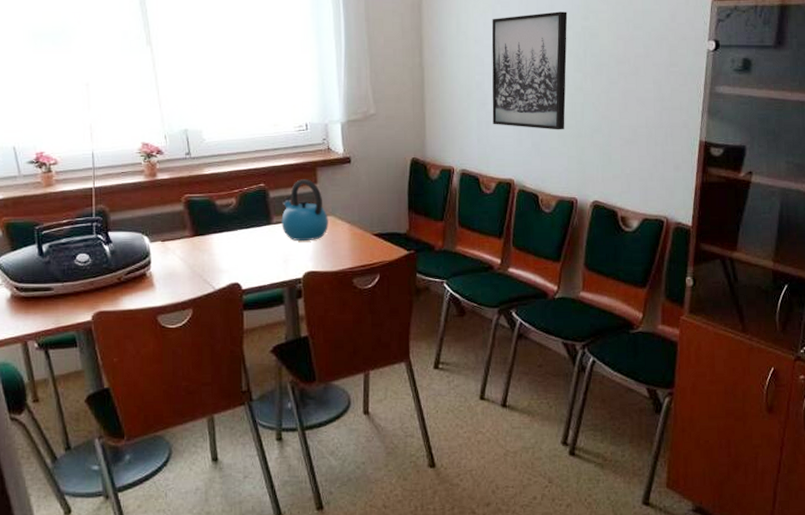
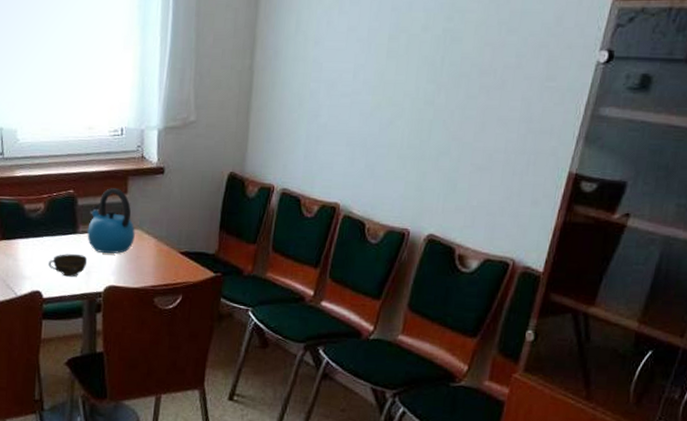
cup: none [245,244,284,267] -> present [48,254,88,277]
wall art: present [491,11,568,130] -> none [323,10,428,151]

